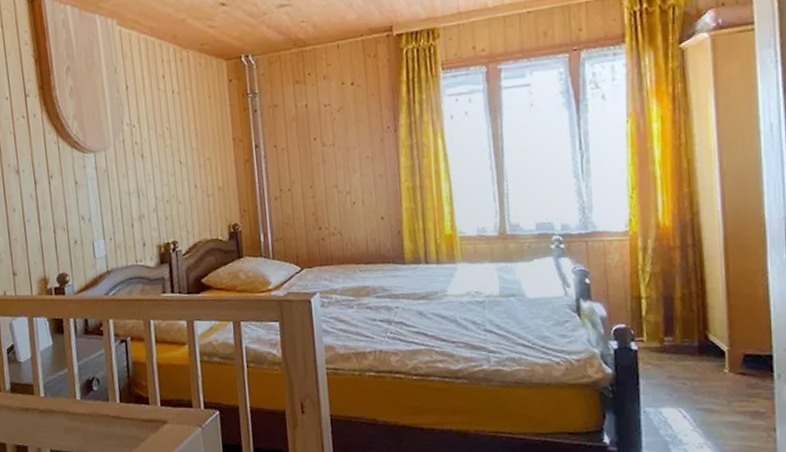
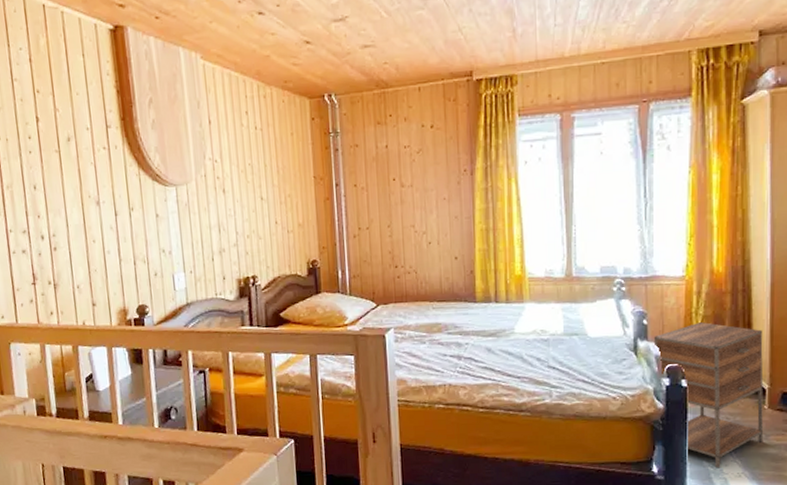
nightstand: none [597,280,726,438] -> present [653,322,764,468]

